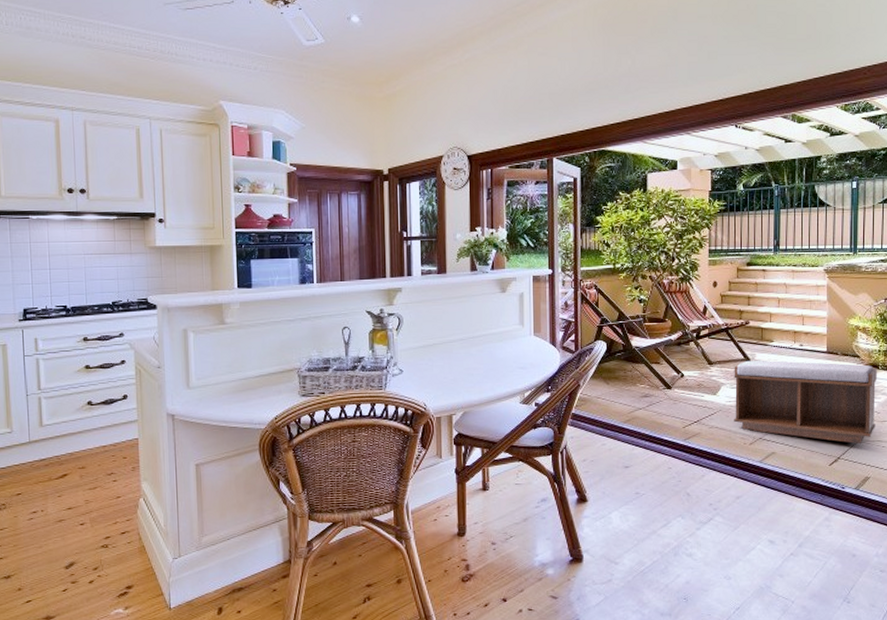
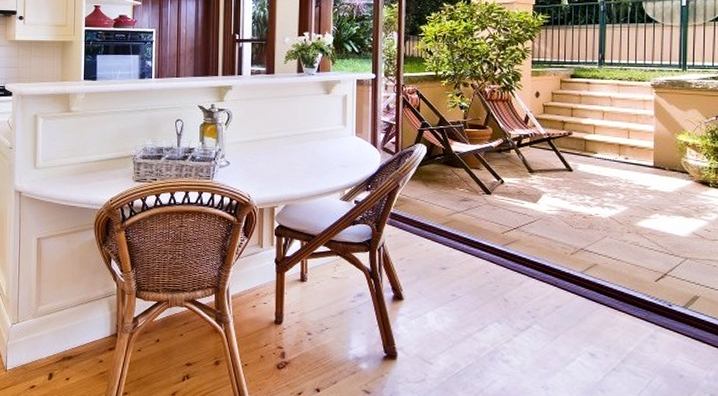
bench: present [734,360,877,444] -> none [555,170,707,261]

